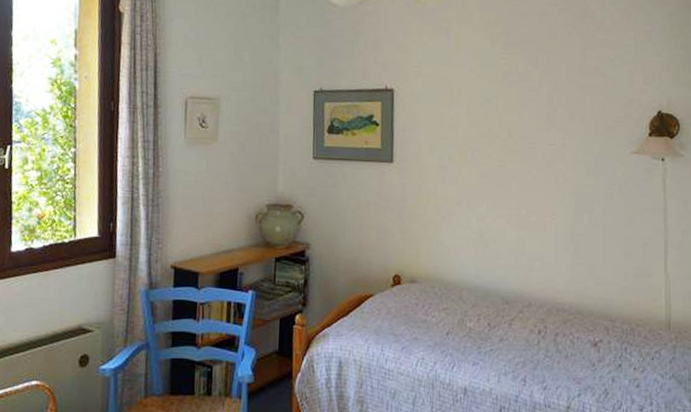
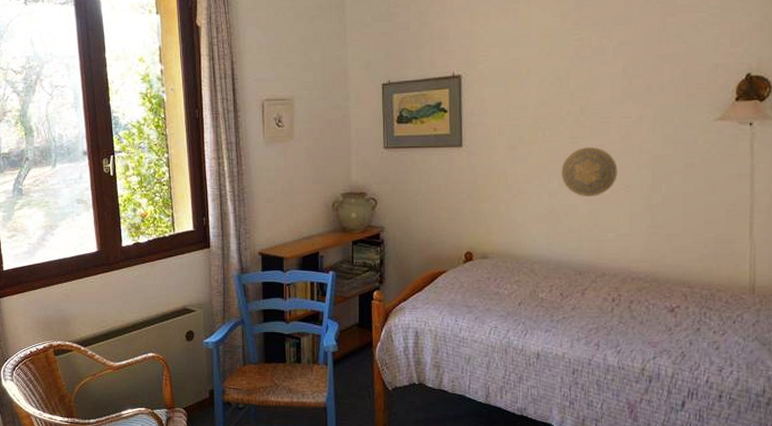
decorative plate: none [489,171,543,223] -> present [561,146,618,196]

